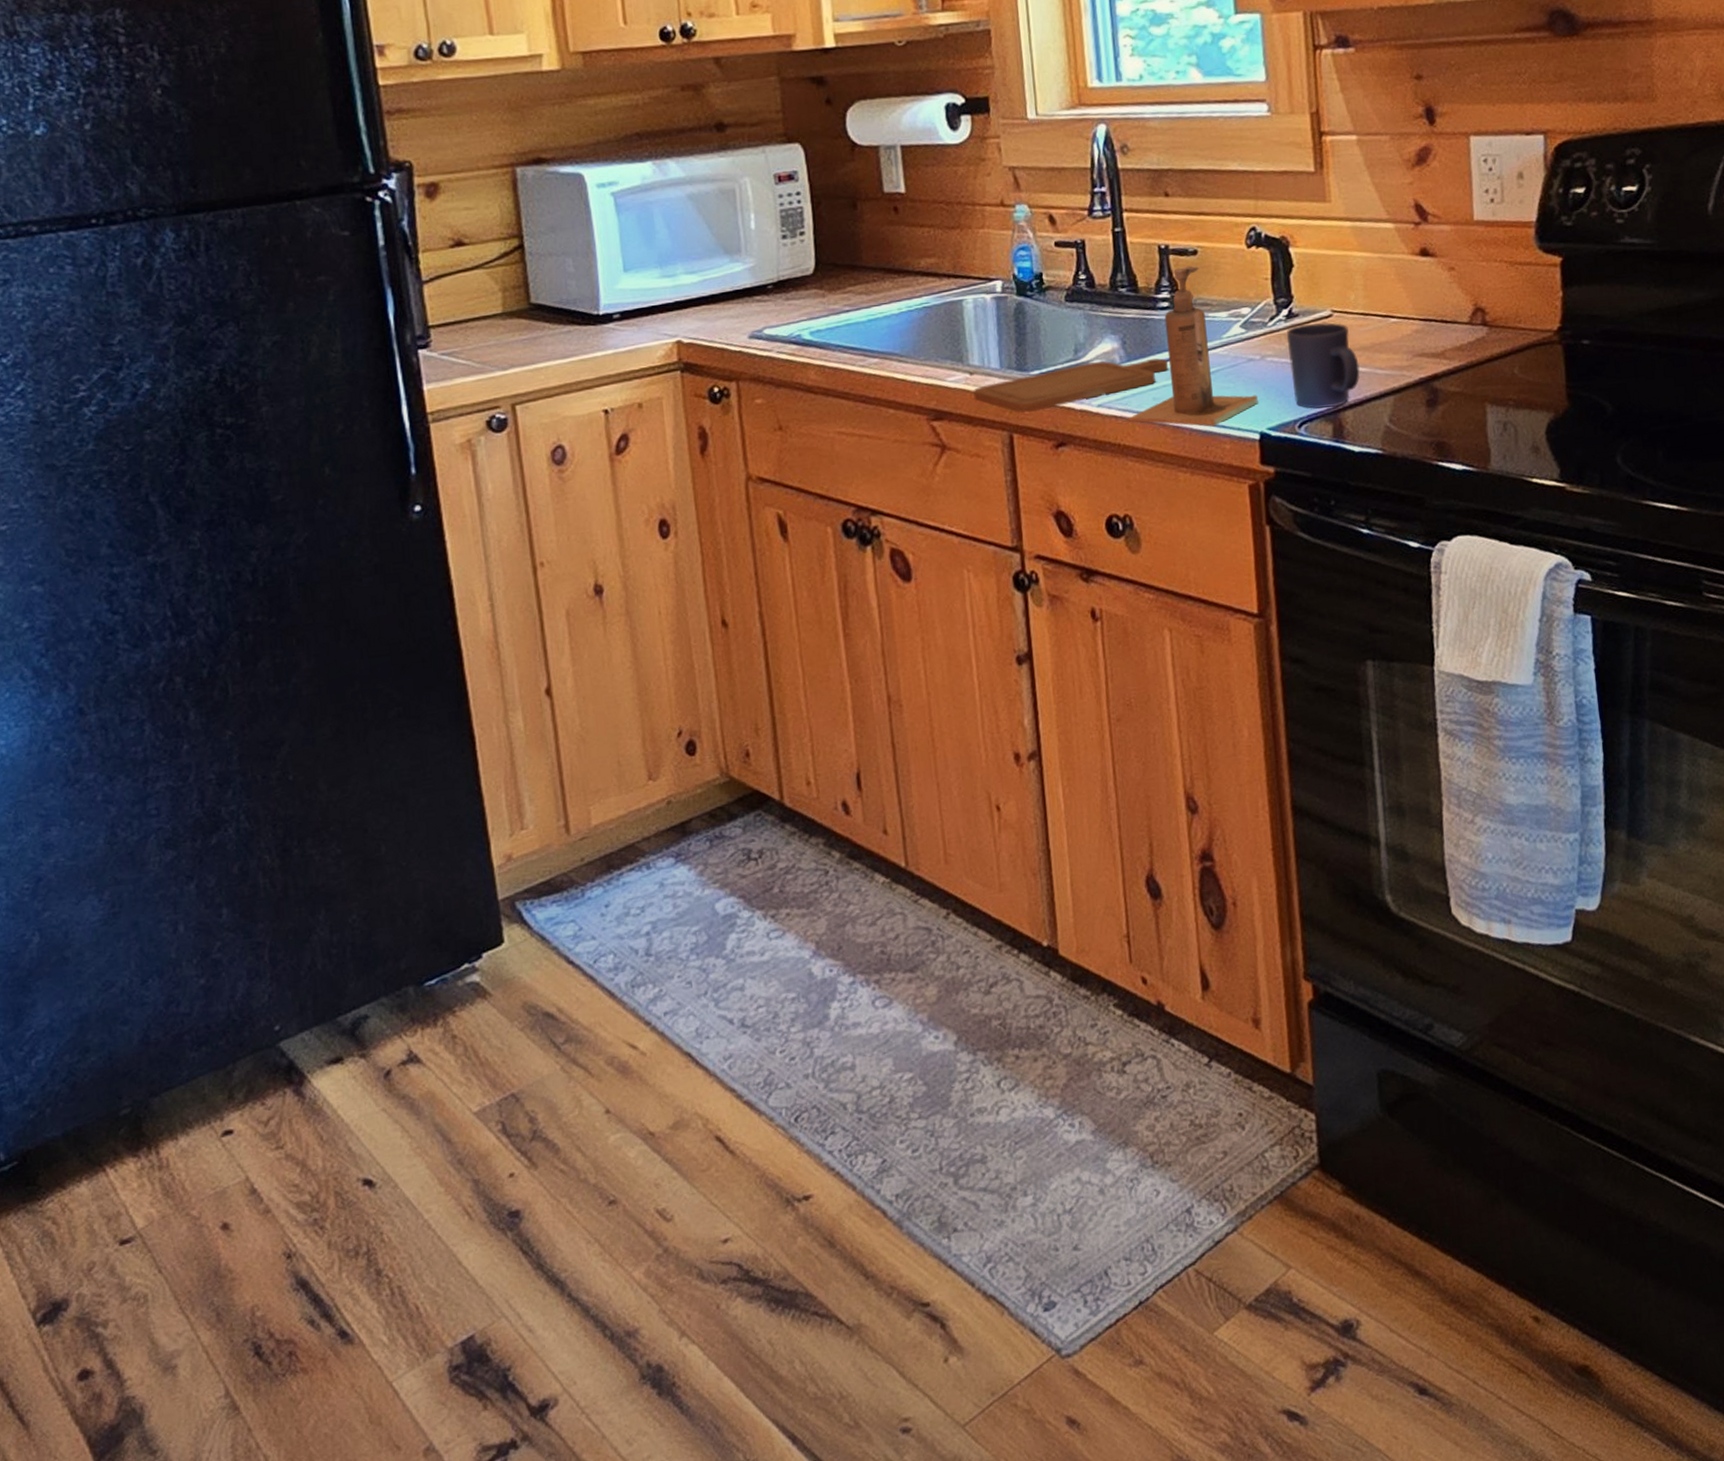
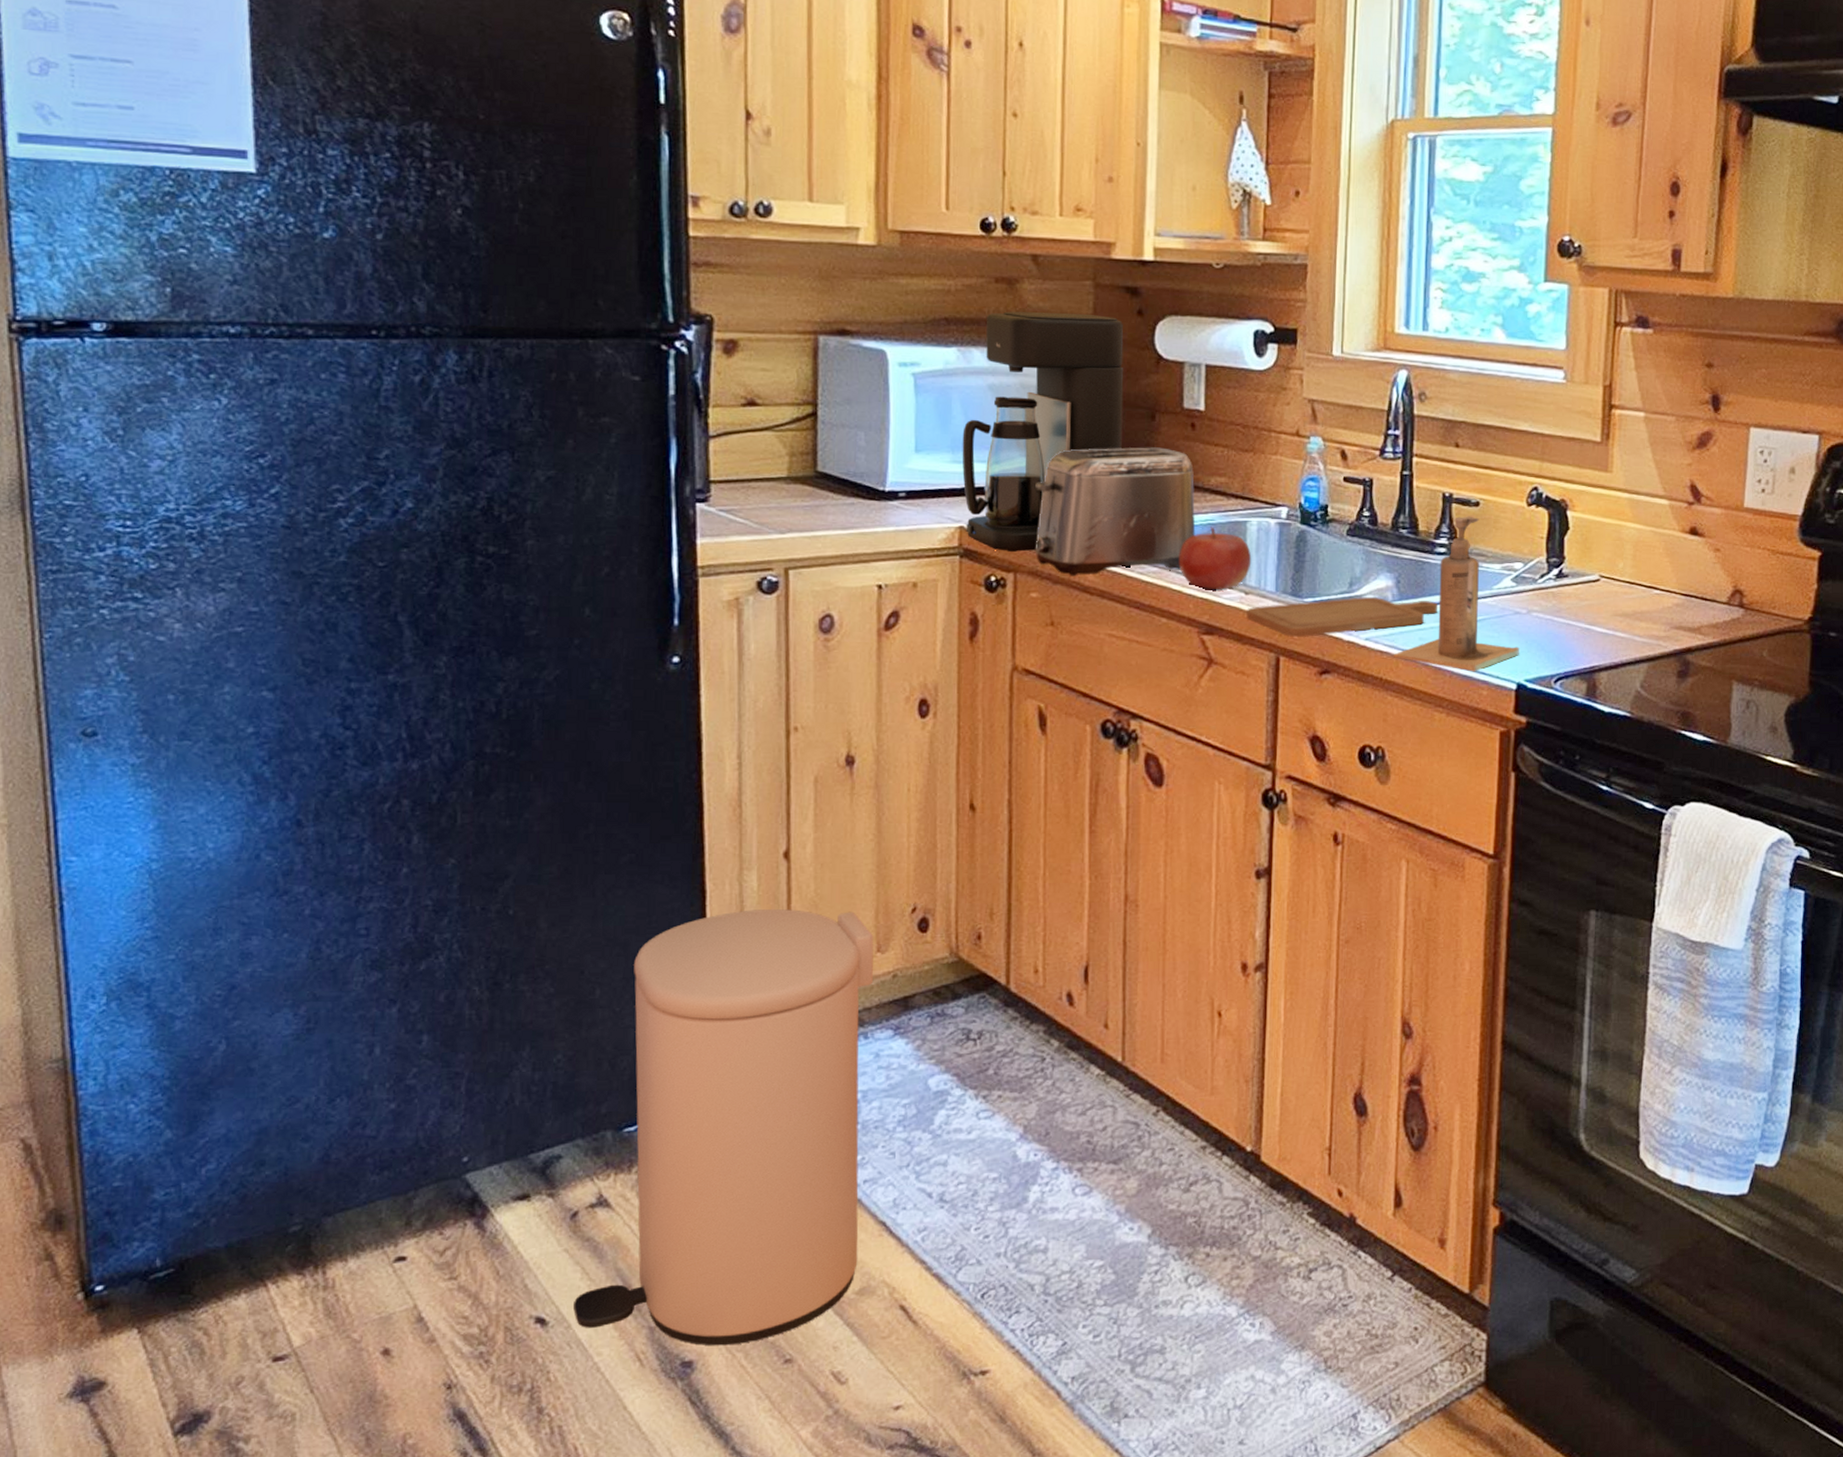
pedal bin: none [397,742,669,1194] -> present [573,909,874,1346]
coffee maker: none [668,109,827,362] -> present [962,311,1124,553]
toaster: none [746,235,912,378] -> present [1035,447,1196,576]
fruit: none [898,310,972,375] -> present [1178,527,1252,590]
mug: present [1286,322,1360,408] -> none [1553,585,1619,667]

